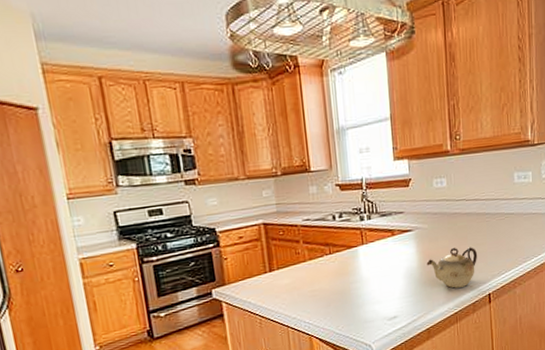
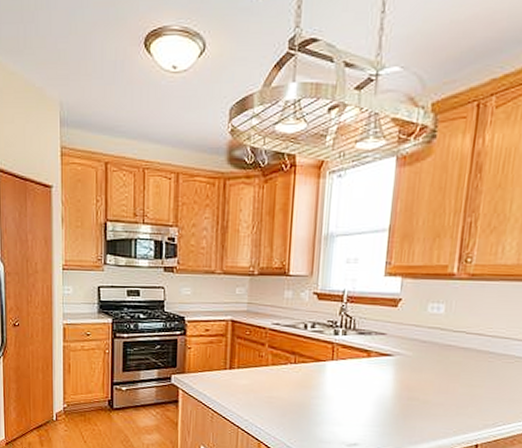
teapot: present [426,247,477,288] -> none [403,383,469,430]

